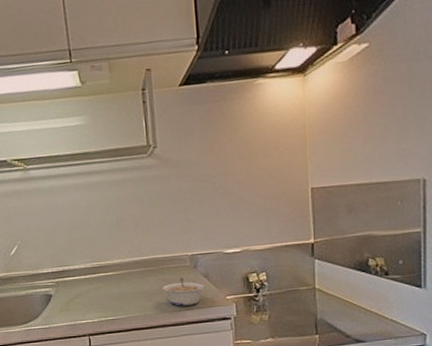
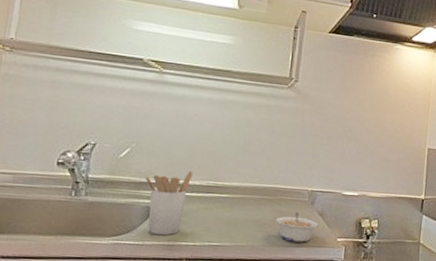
utensil holder: none [36,257,77,318] -> present [144,171,194,236]

